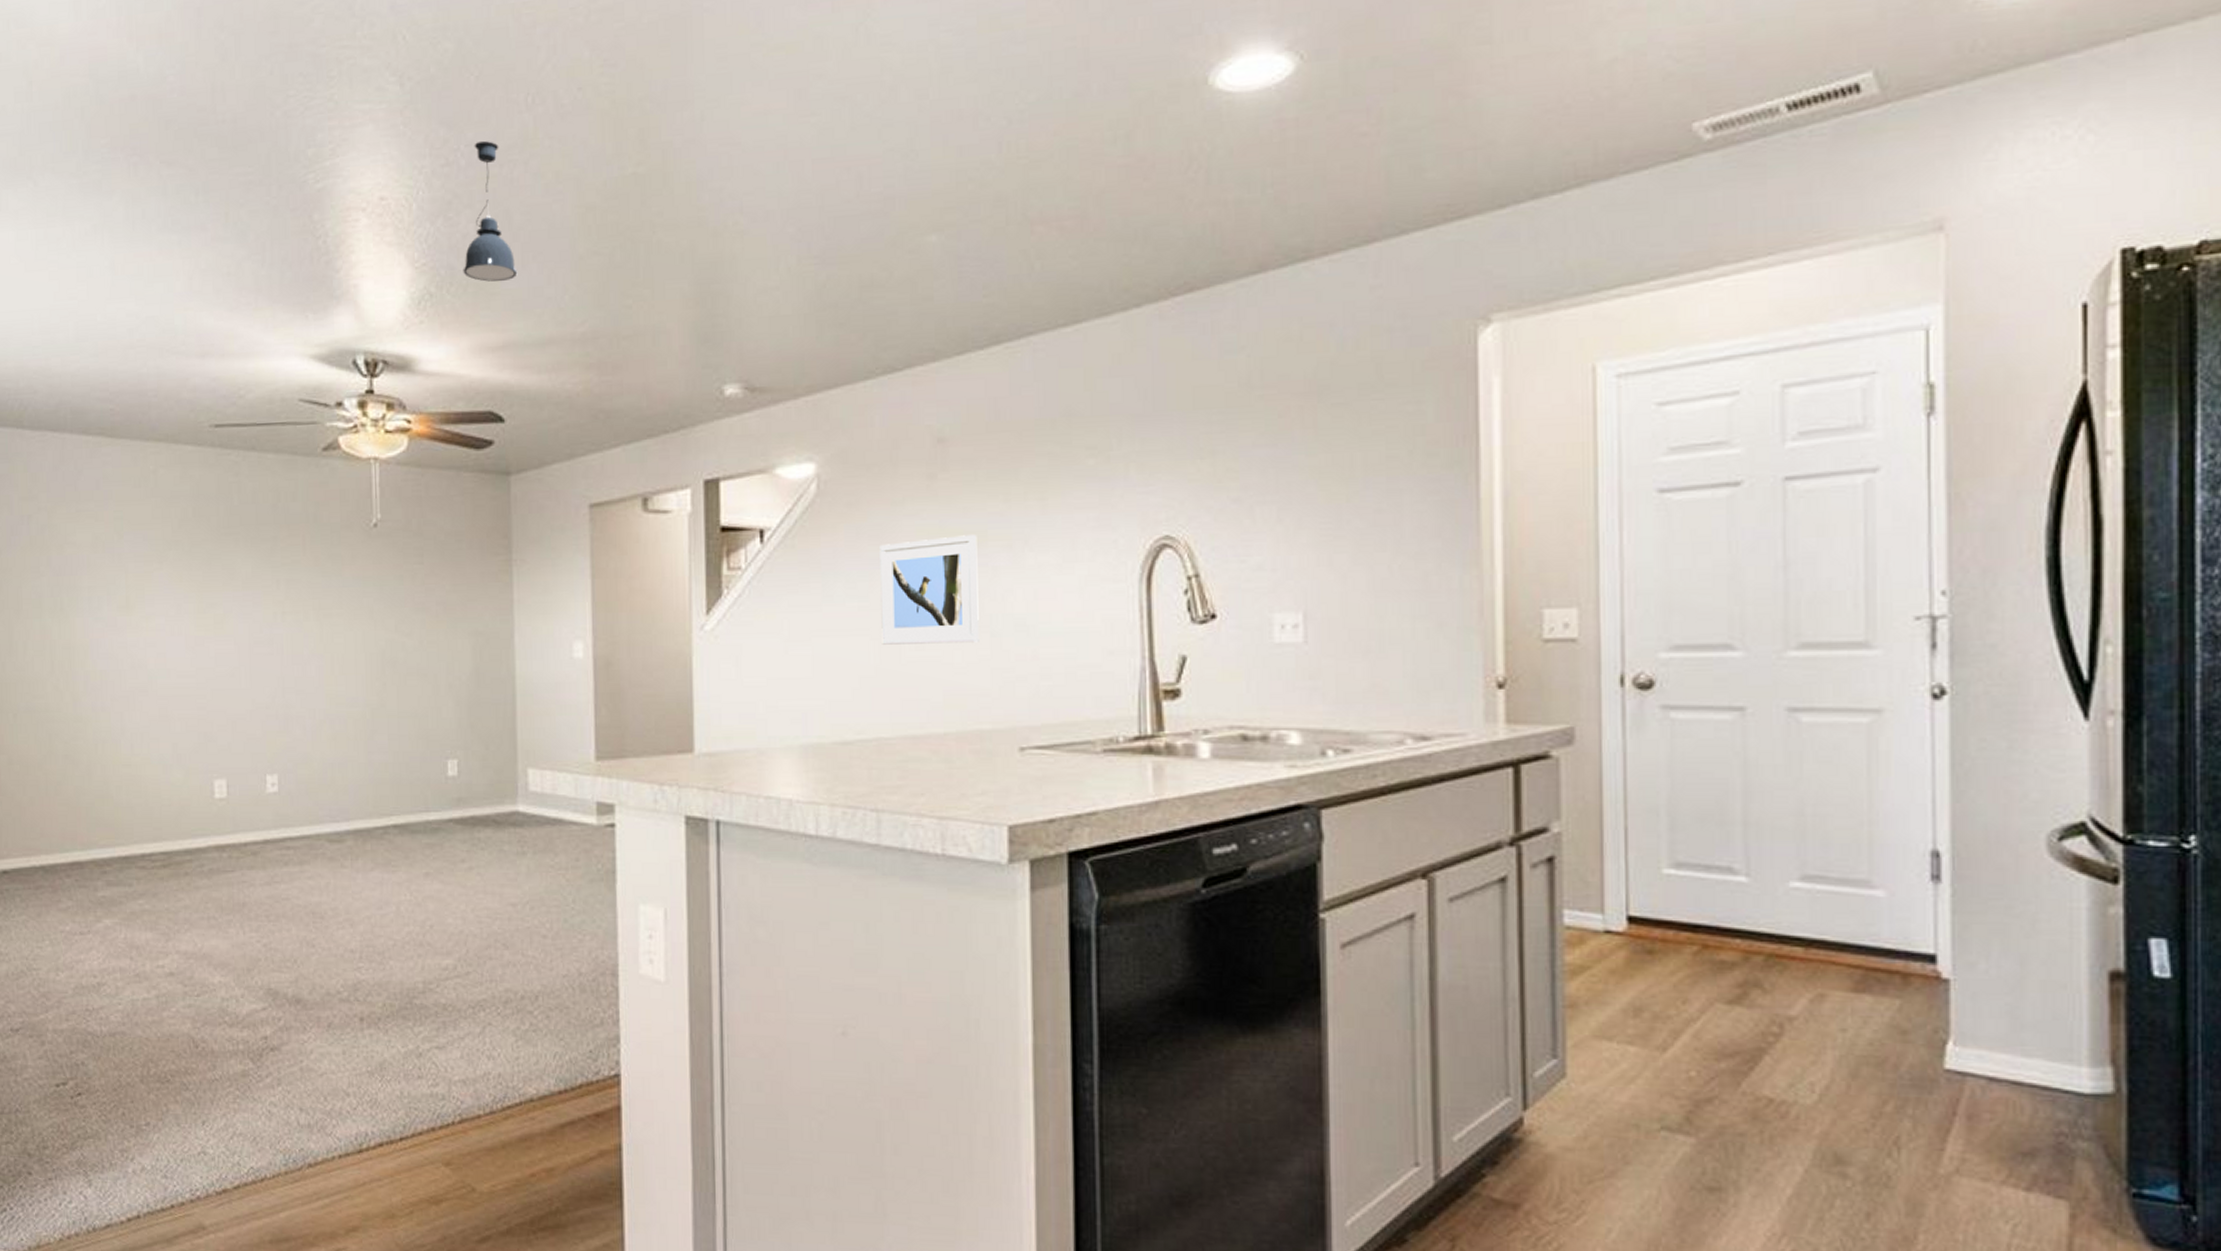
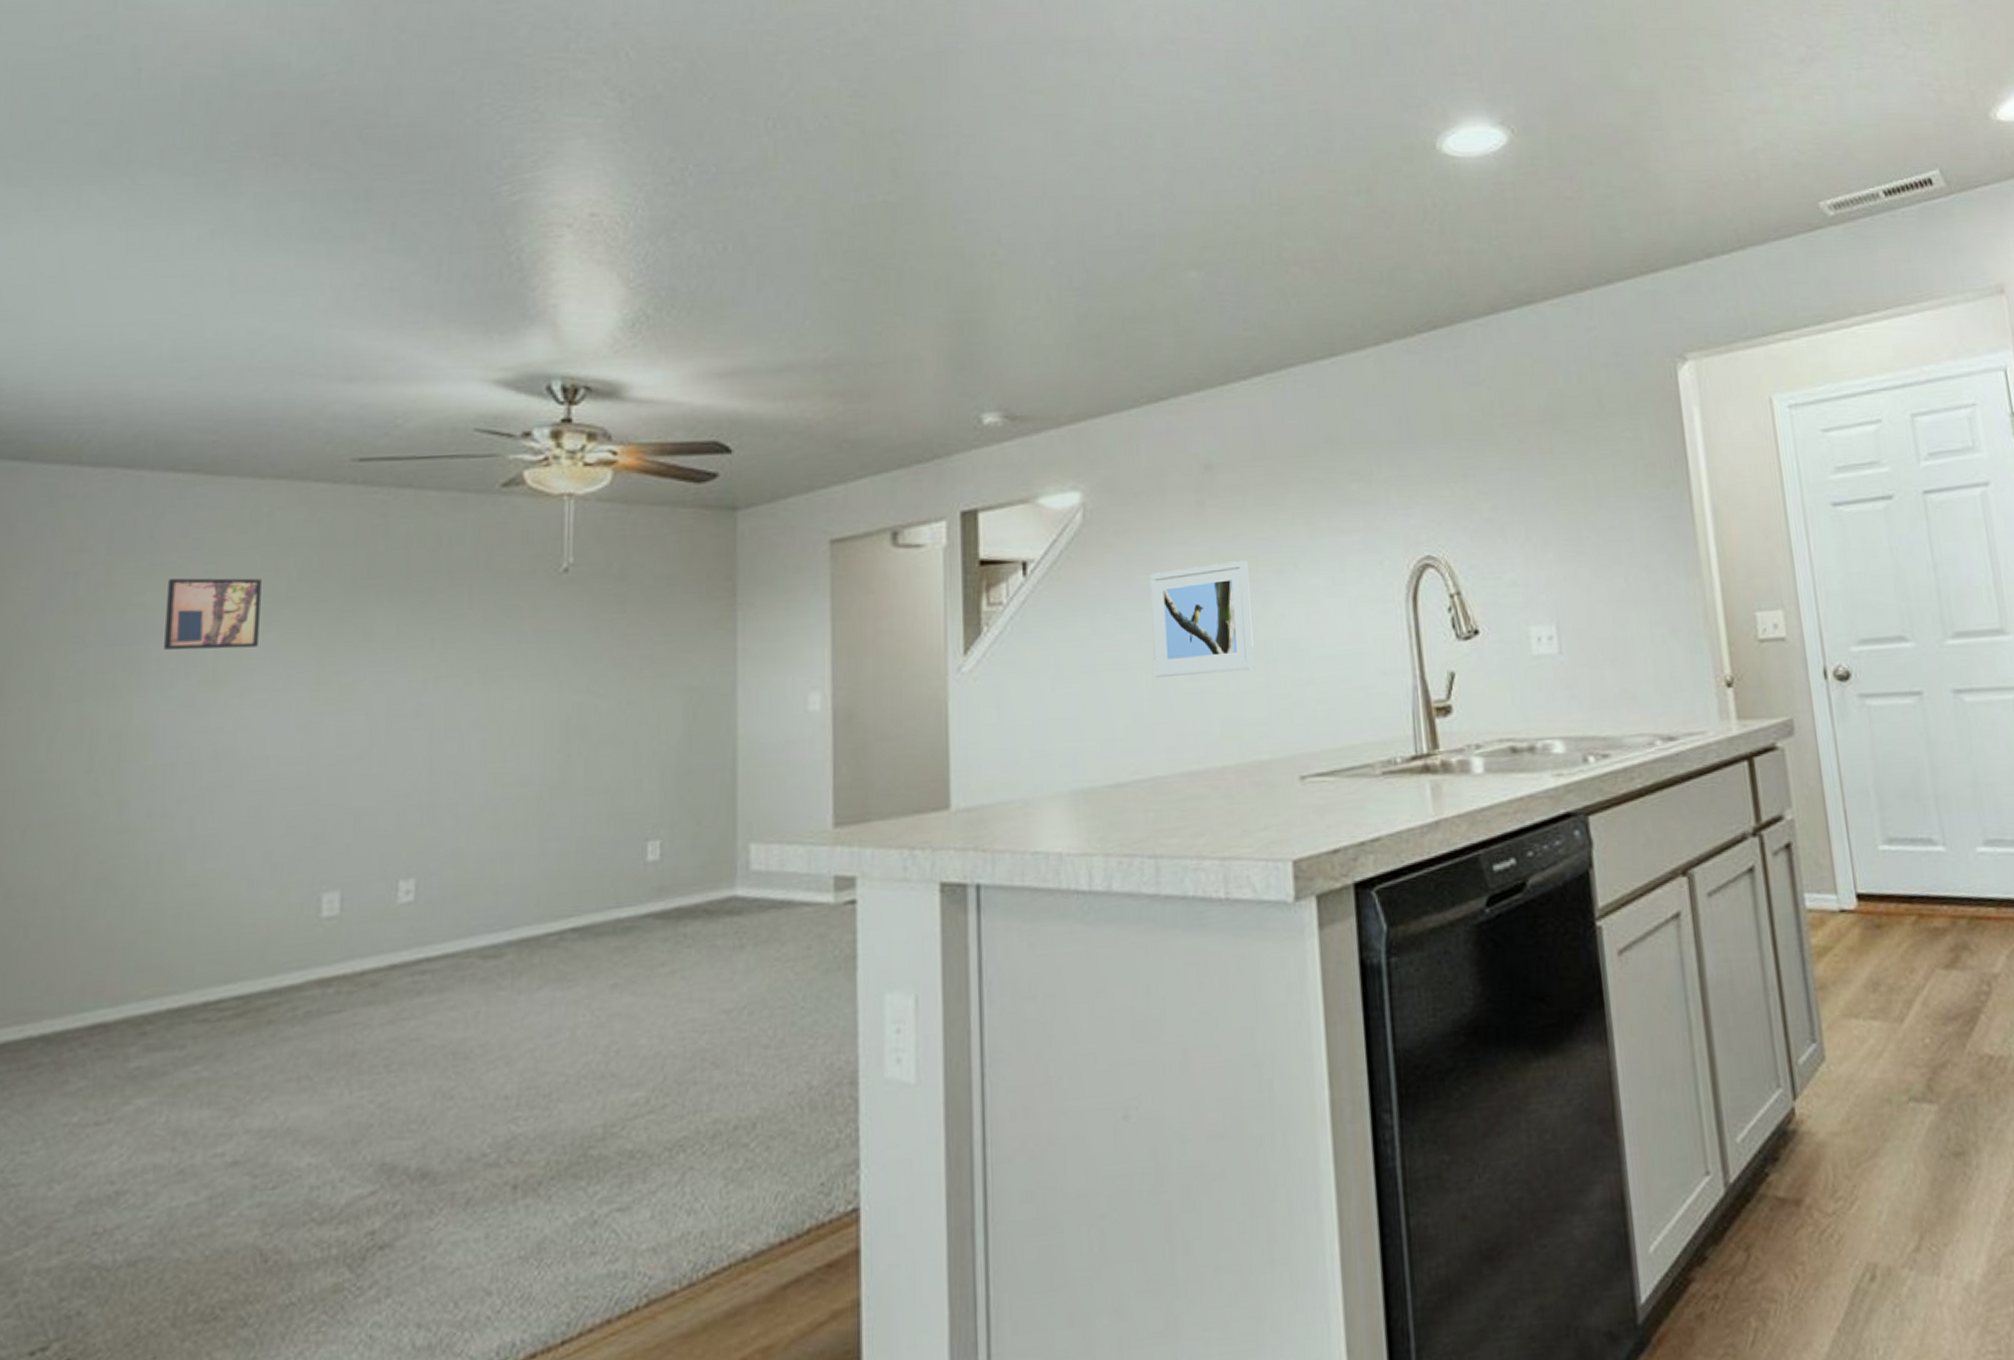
wall art: none [90,522,155,582] -> present [164,578,262,650]
pendant light: present [463,140,518,282] -> none [687,161,752,305]

